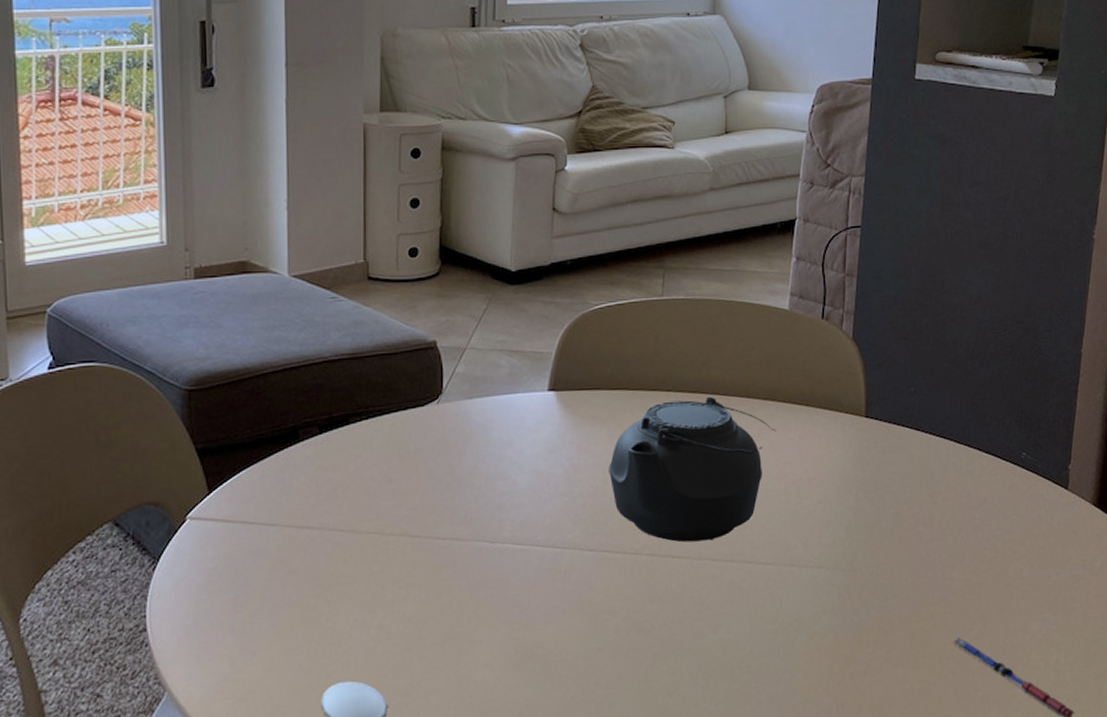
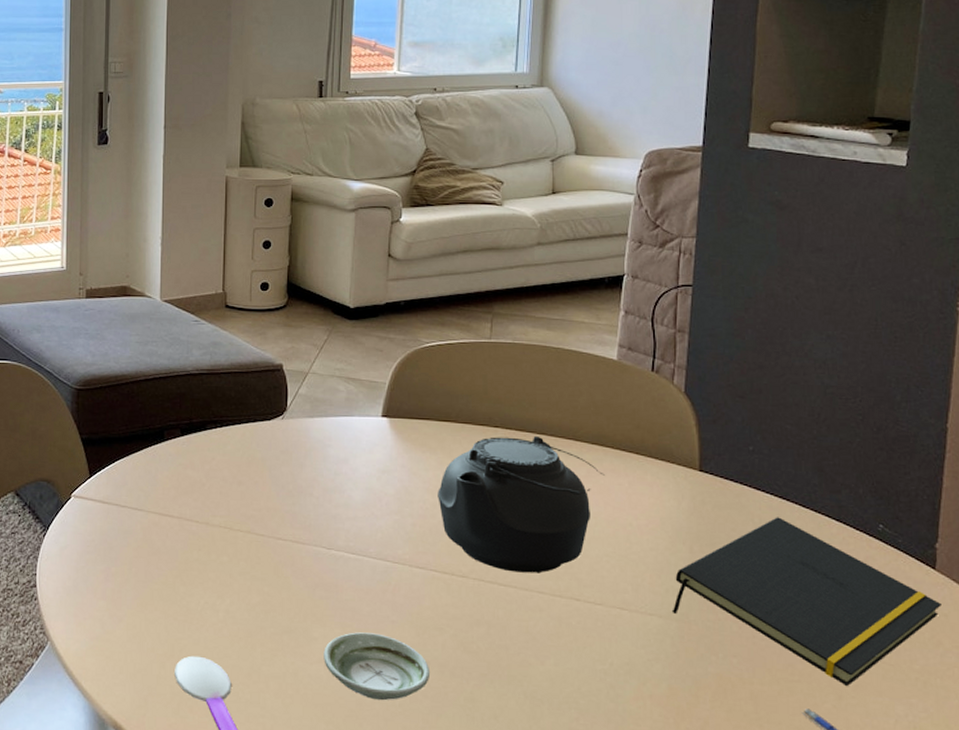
saucer: none [489,626,603,697] -> present [324,632,431,701]
notepad: none [838,455,1072,612] -> present [671,517,941,687]

